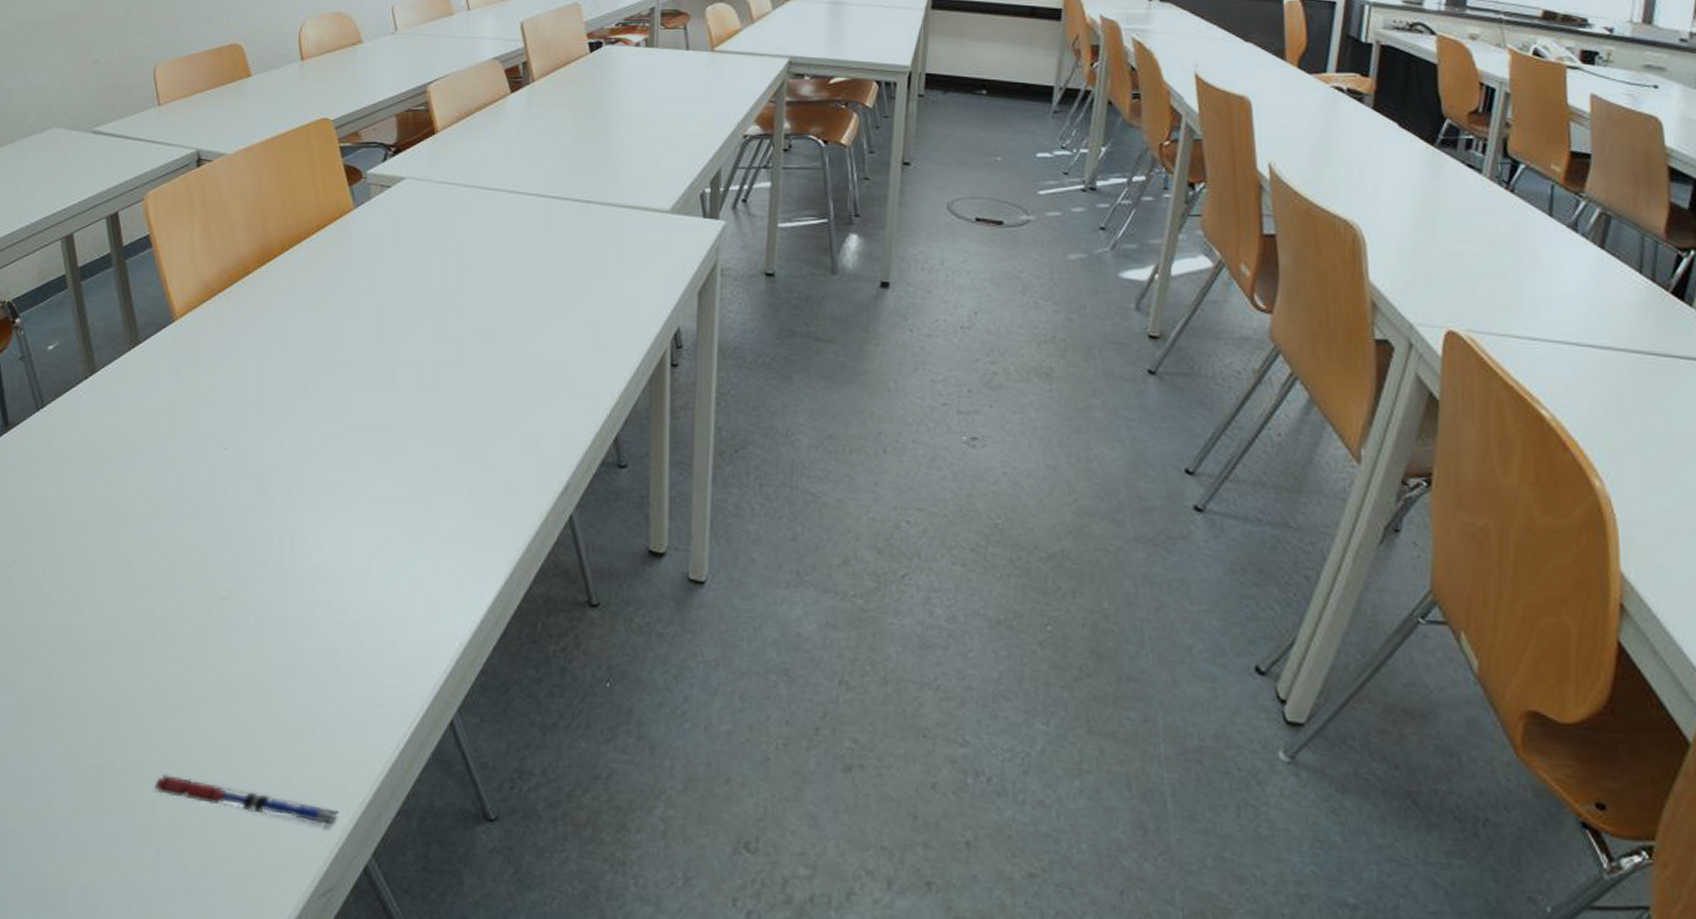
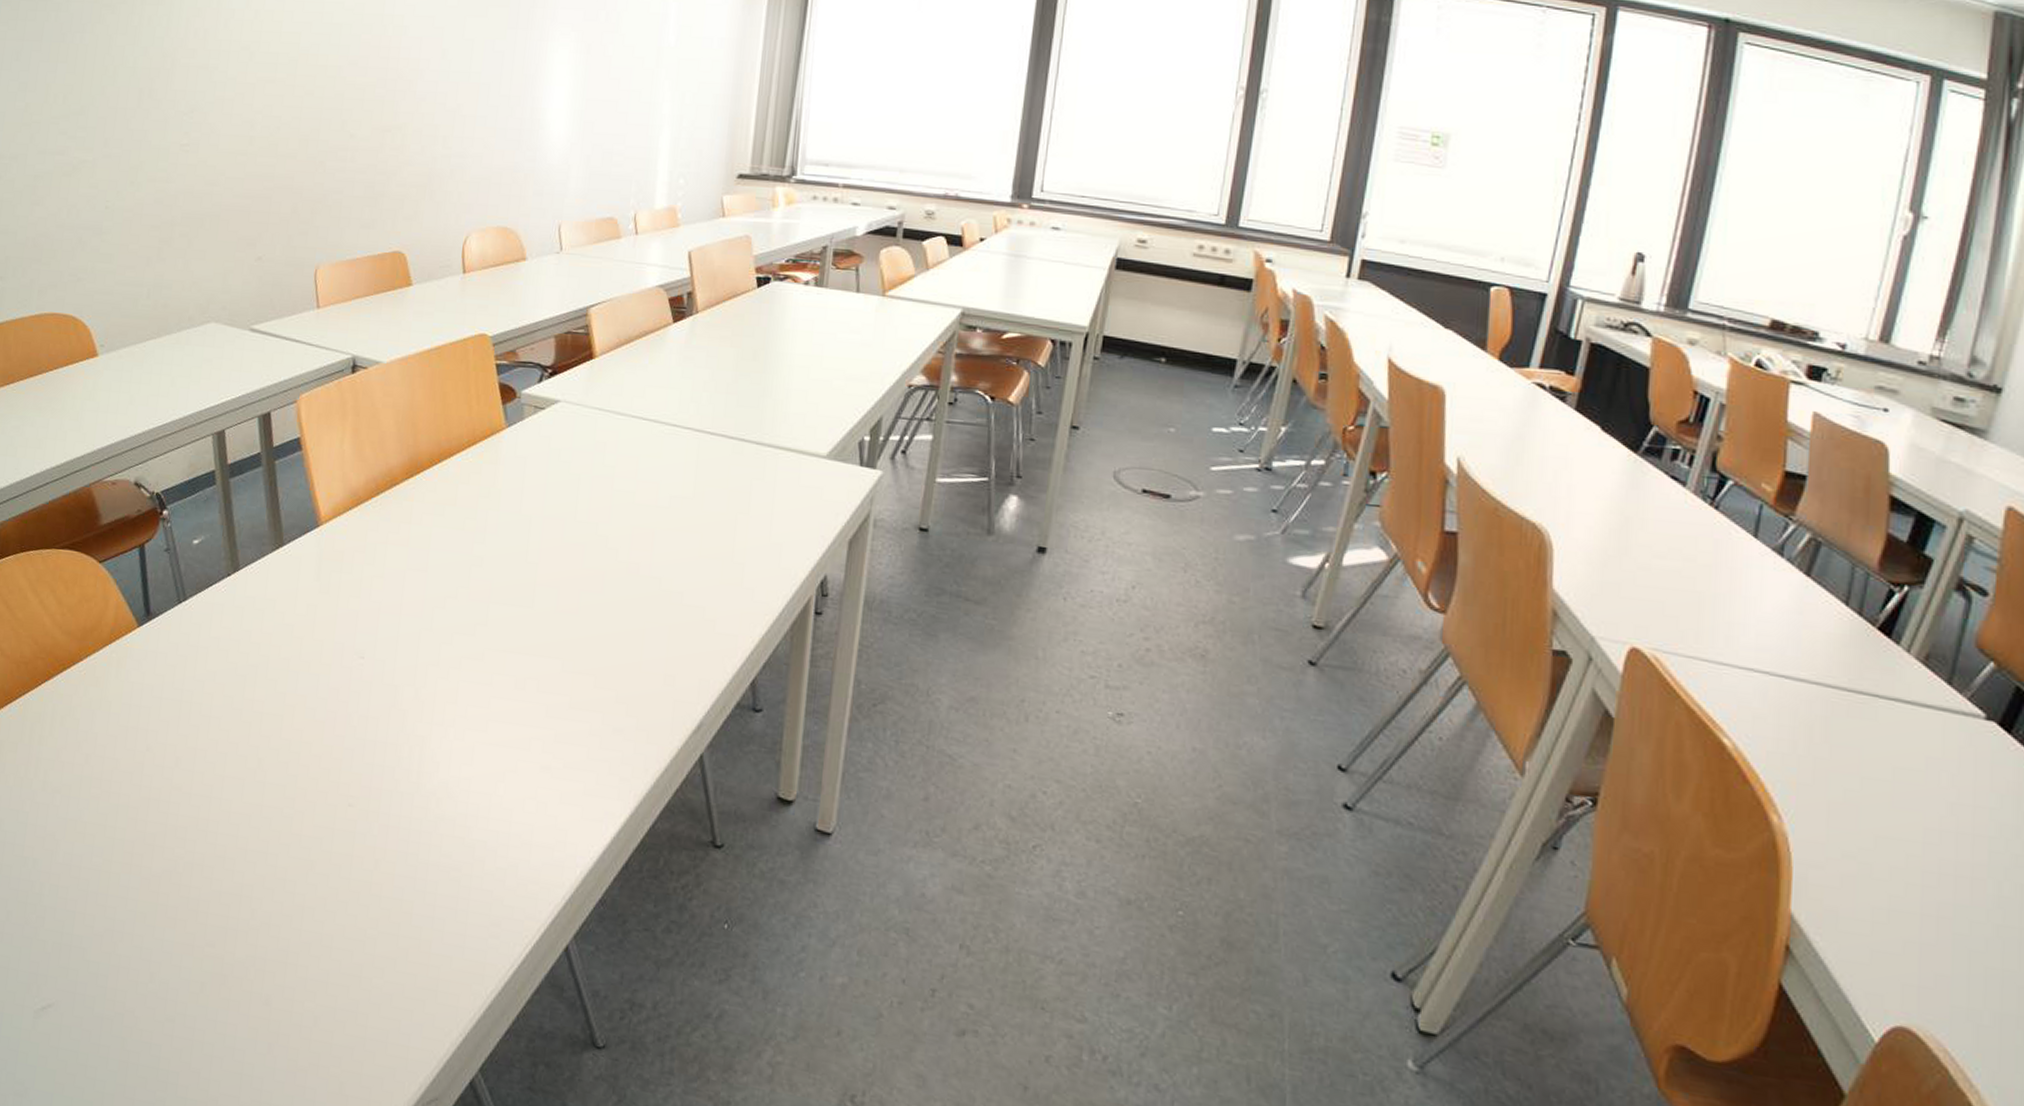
pen: present [153,775,338,828] -> none [269,971,449,1040]

